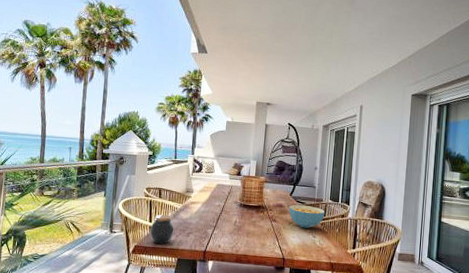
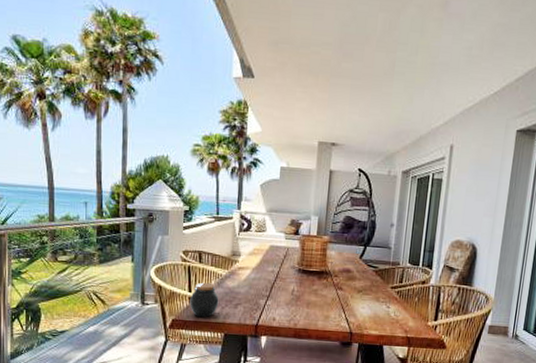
cereal bowl: present [289,204,325,229] -> none [358,269,402,298]

